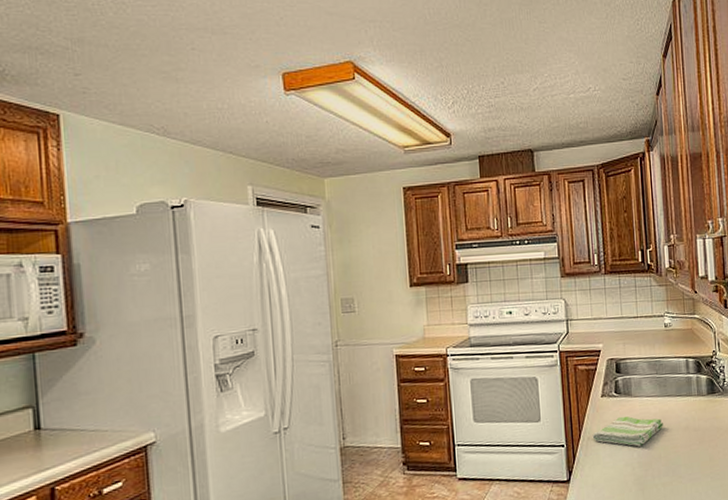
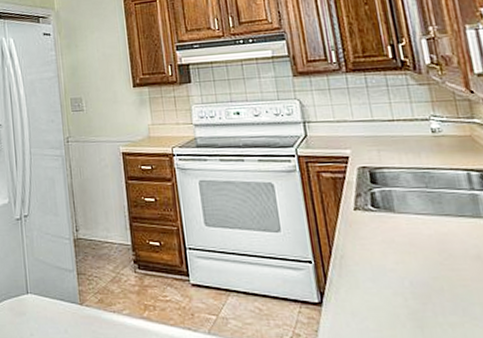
dish towel: present [592,416,663,447] -> none [346,234,443,274]

